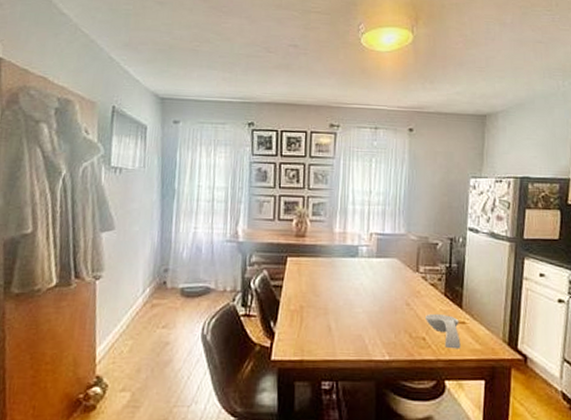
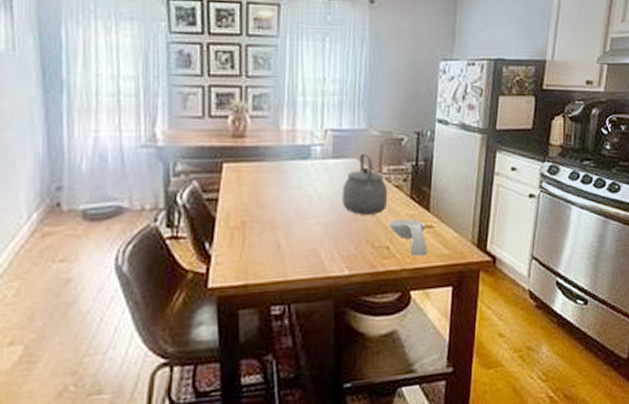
tea kettle: none [384,254,424,308] -> present [342,153,388,215]

